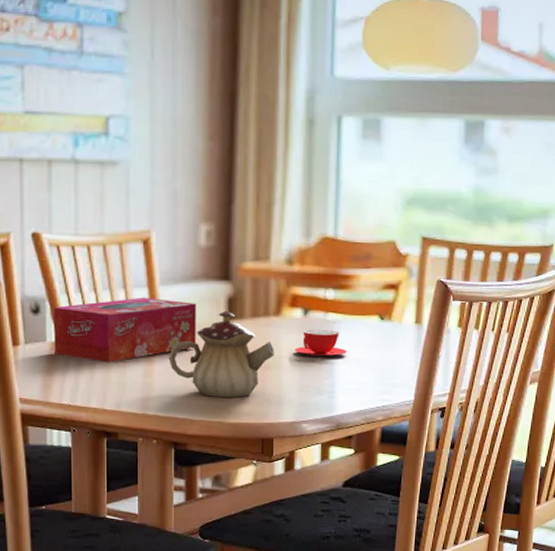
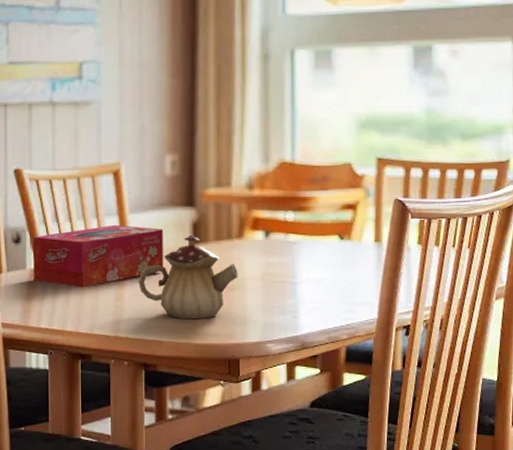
teacup: present [295,329,347,356] -> none [258,250,308,276]

